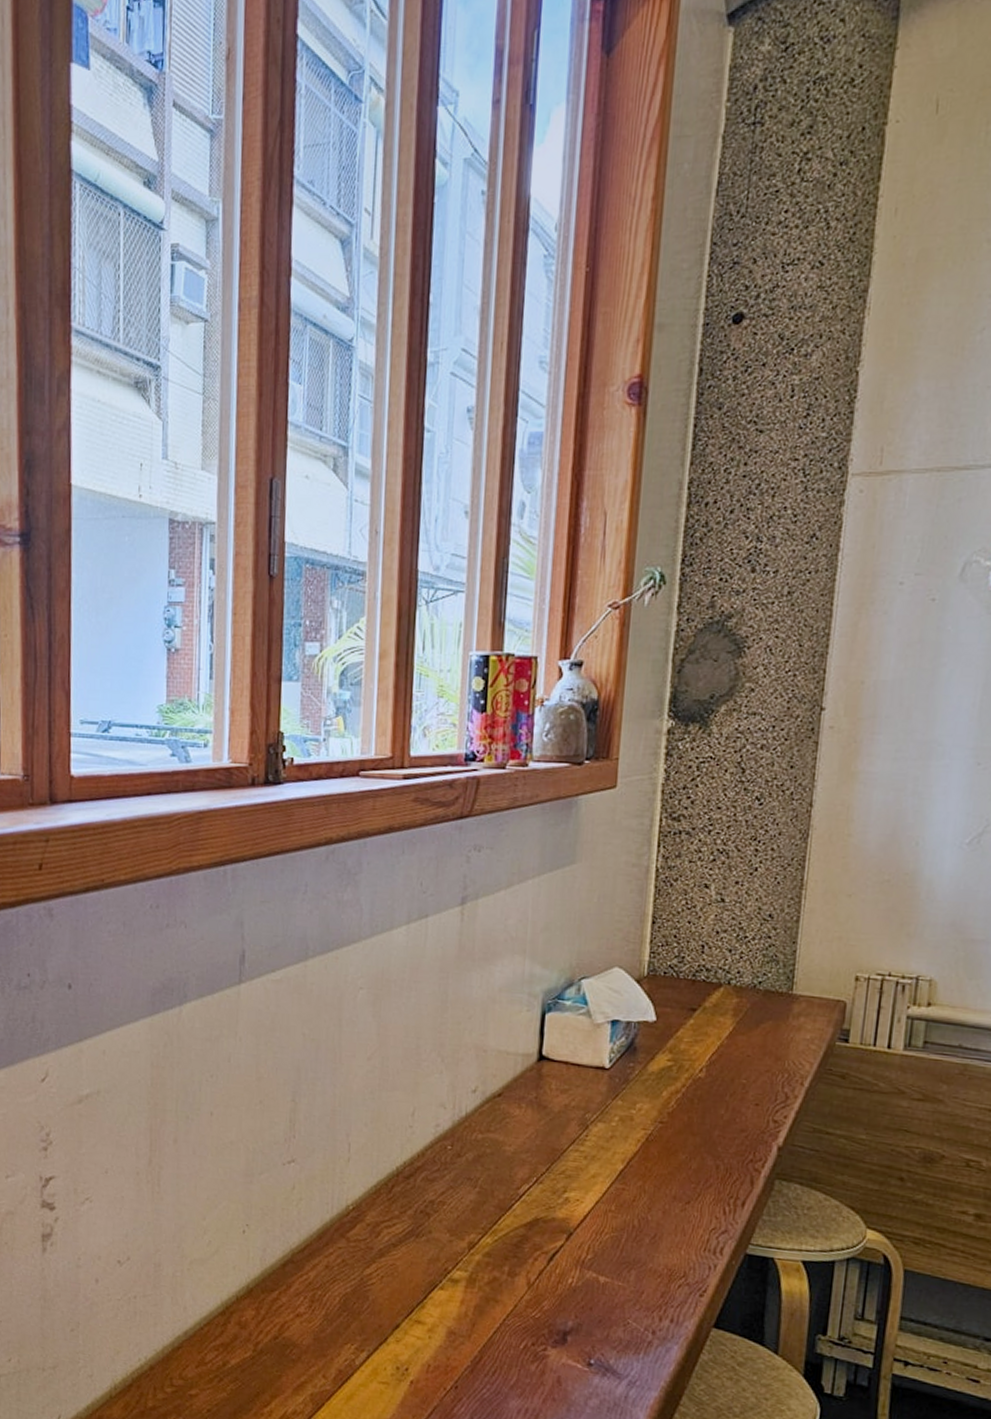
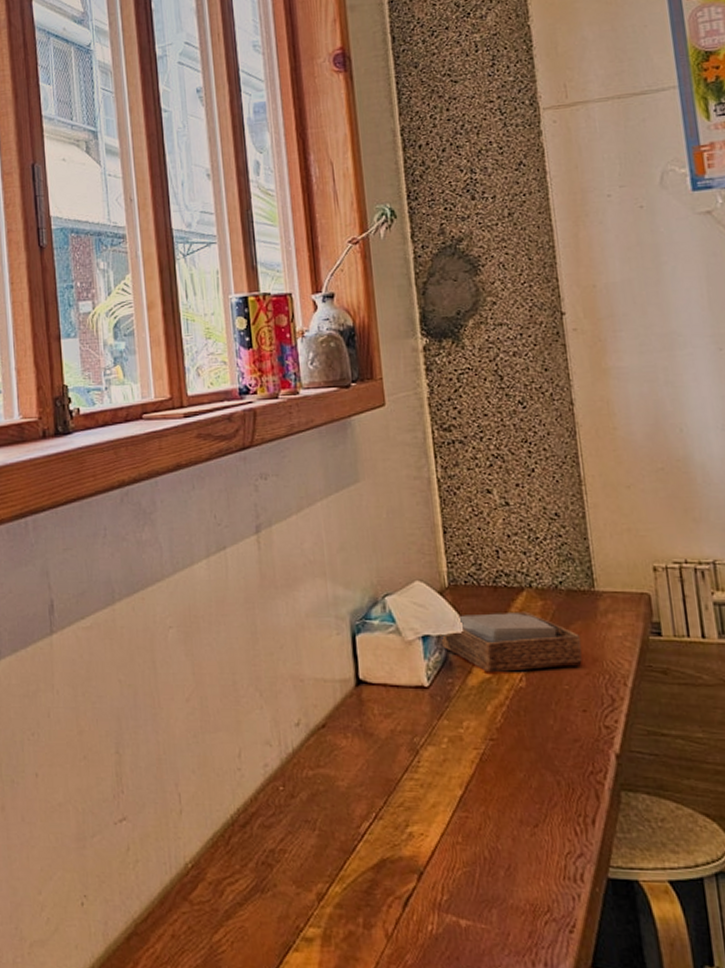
napkin holder: none [629,1004,769,1064] -> present [440,611,582,673]

